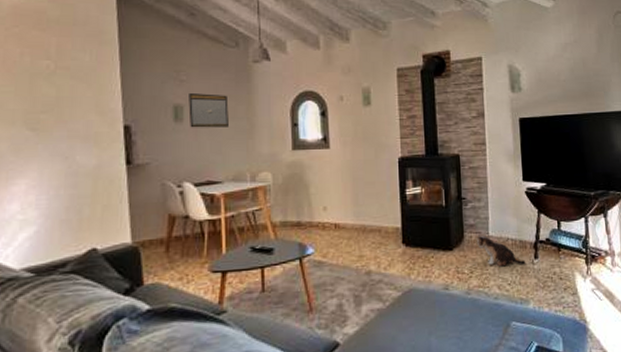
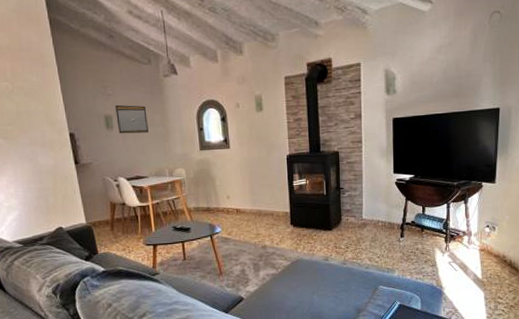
plush toy: present [474,234,526,267] -> none [350,218,393,244]

